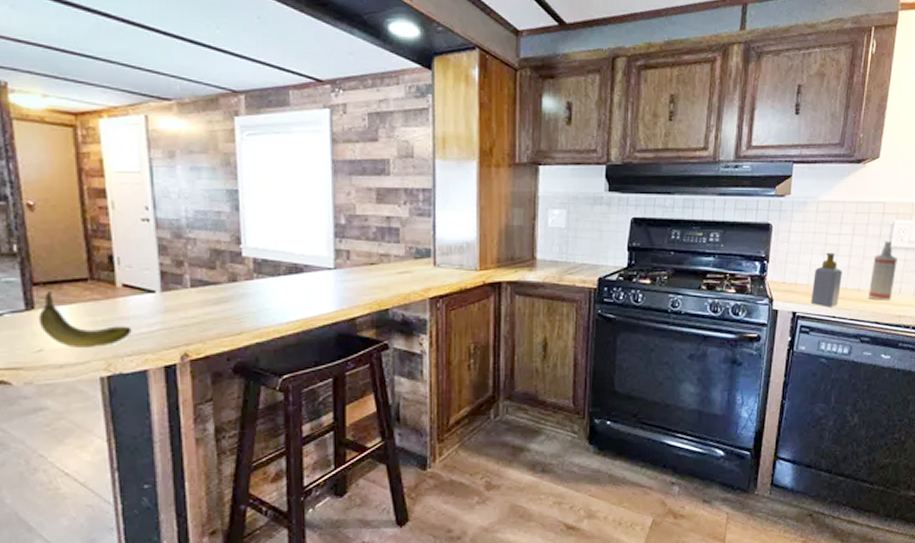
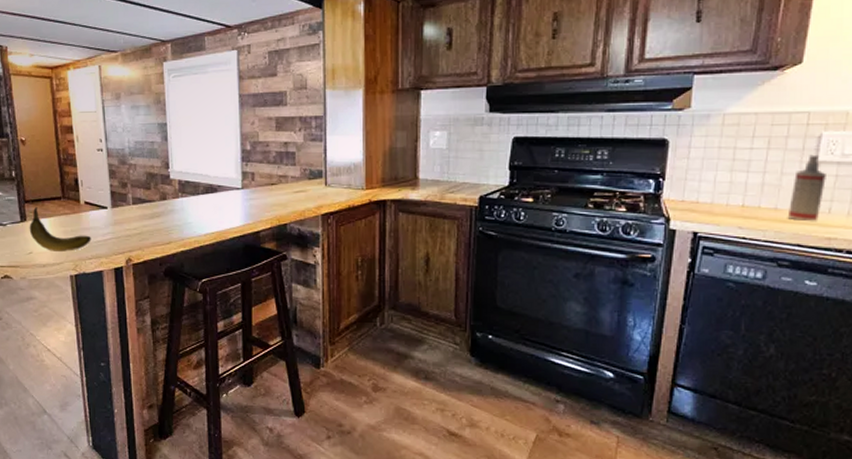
soap bottle: present [811,252,842,308] -> none [715,168,755,228]

